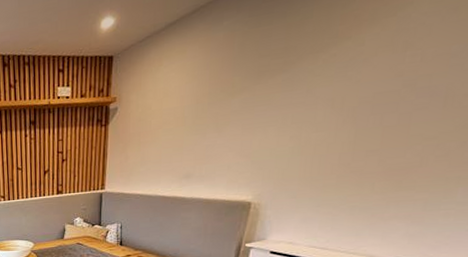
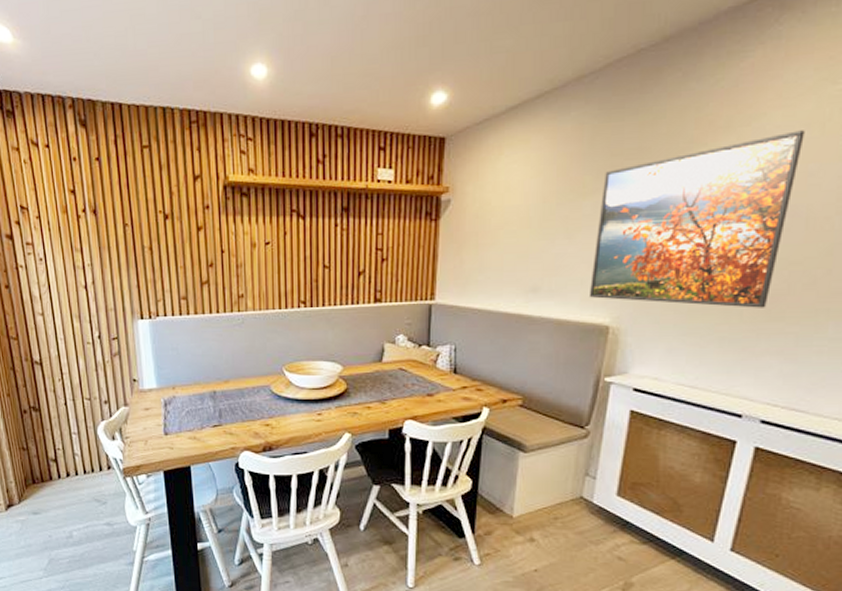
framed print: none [234,14,452,181] -> present [588,130,805,308]

